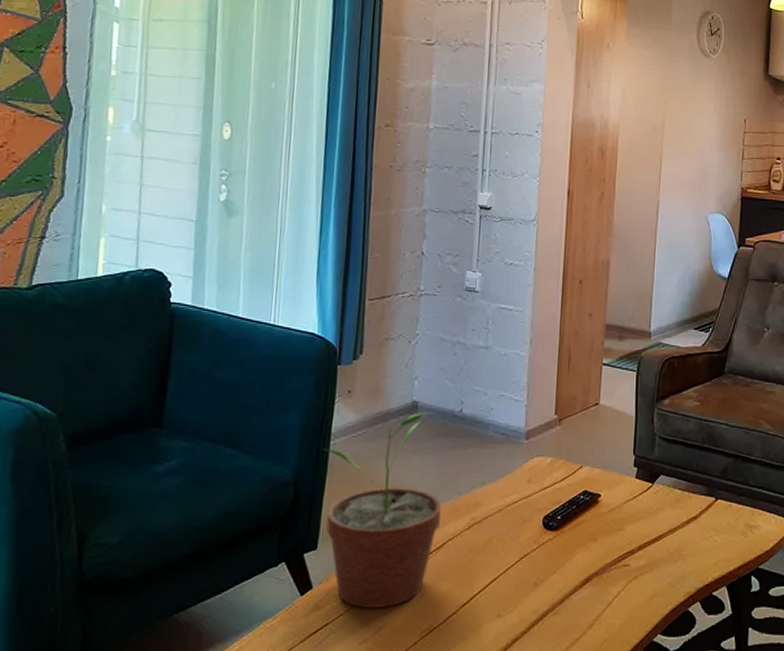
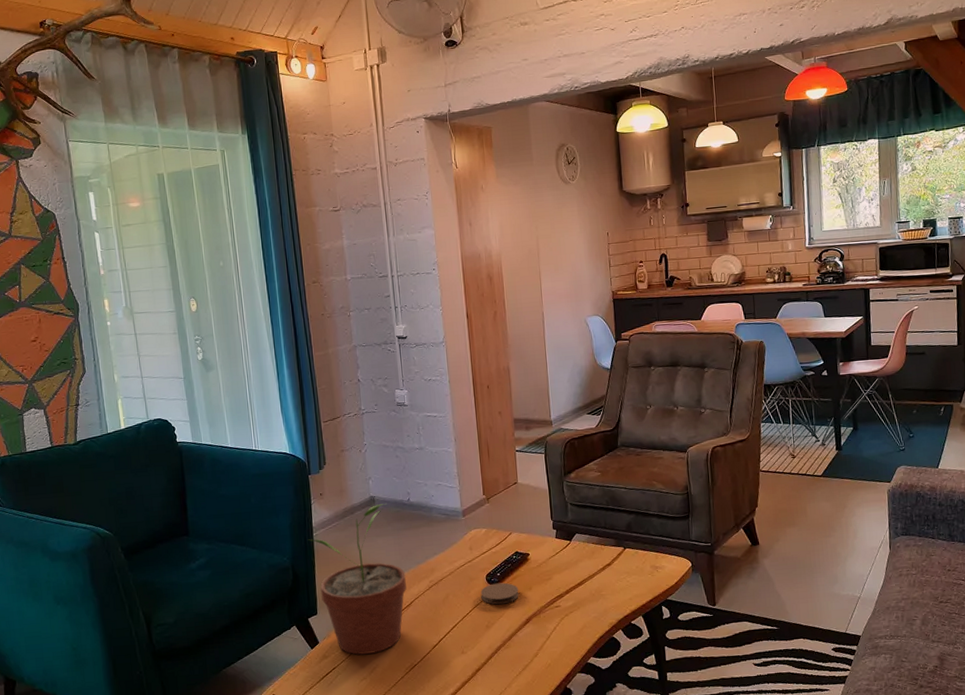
coaster: none [532,529,581,557] -> present [480,582,519,605]

